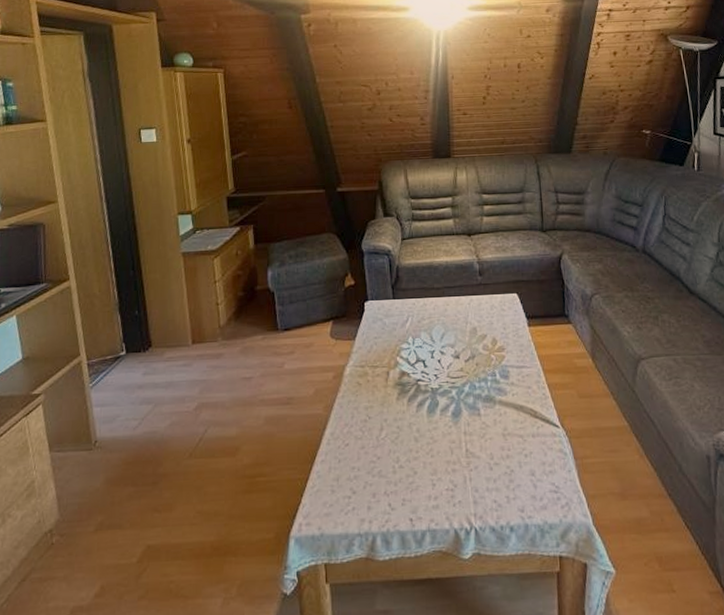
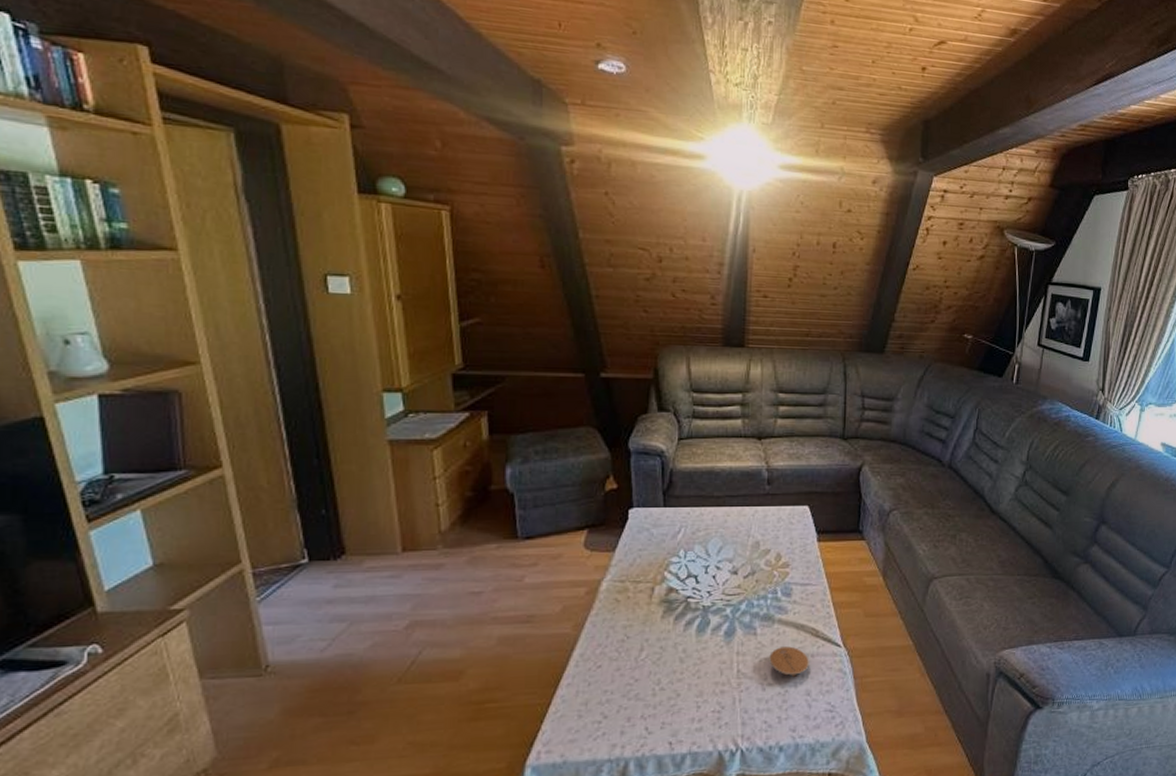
coaster: none [494,426,531,458] -> present [769,646,809,678]

